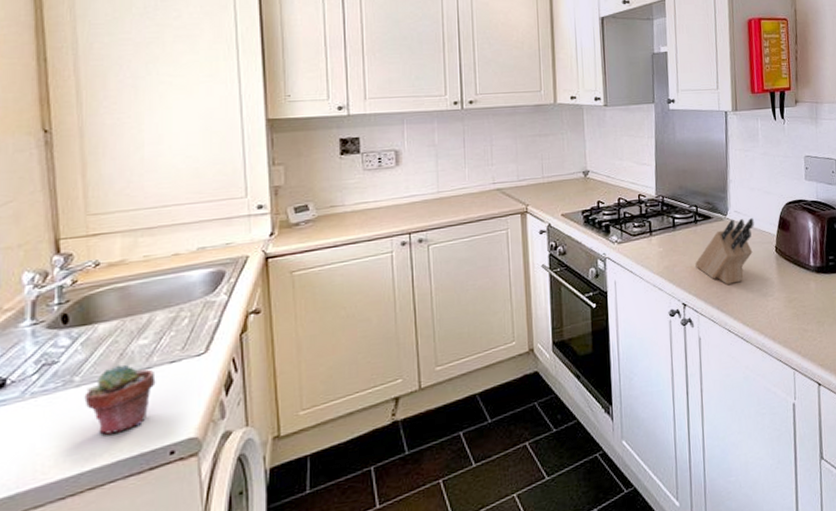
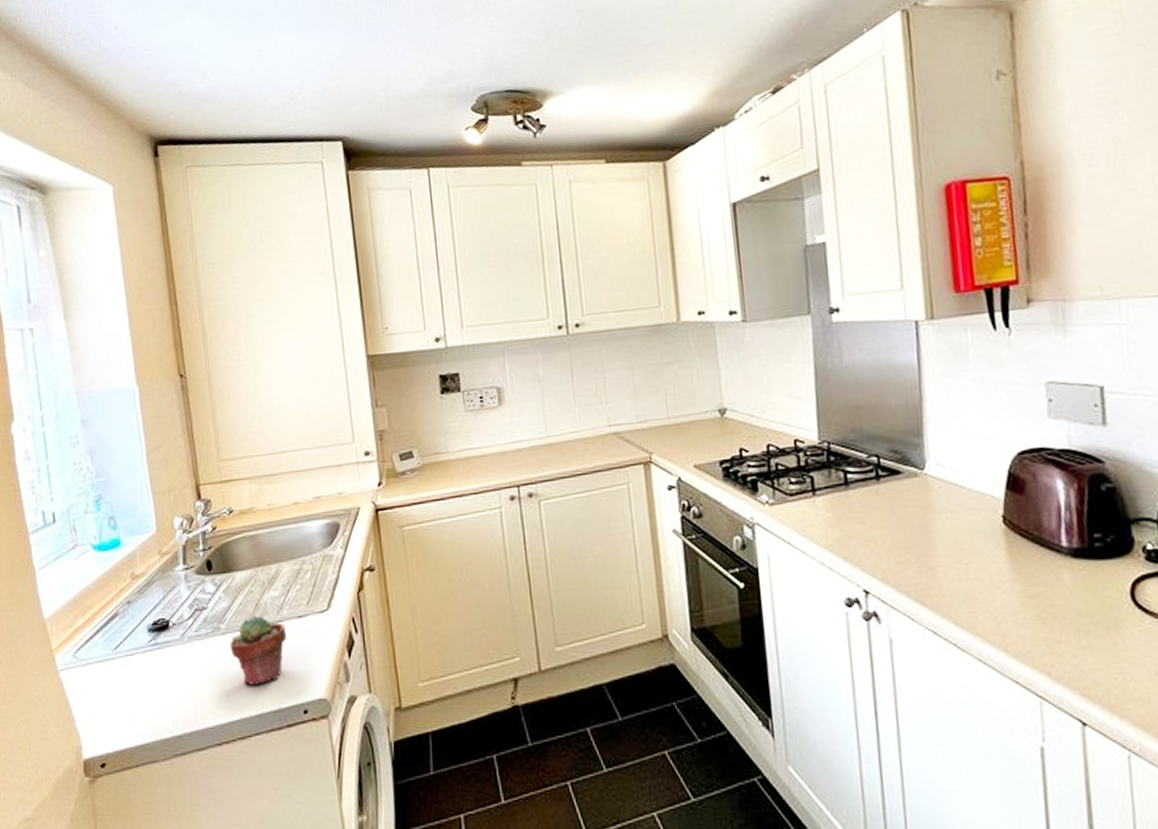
knife block: present [695,218,754,284] -> none [880,474,968,567]

